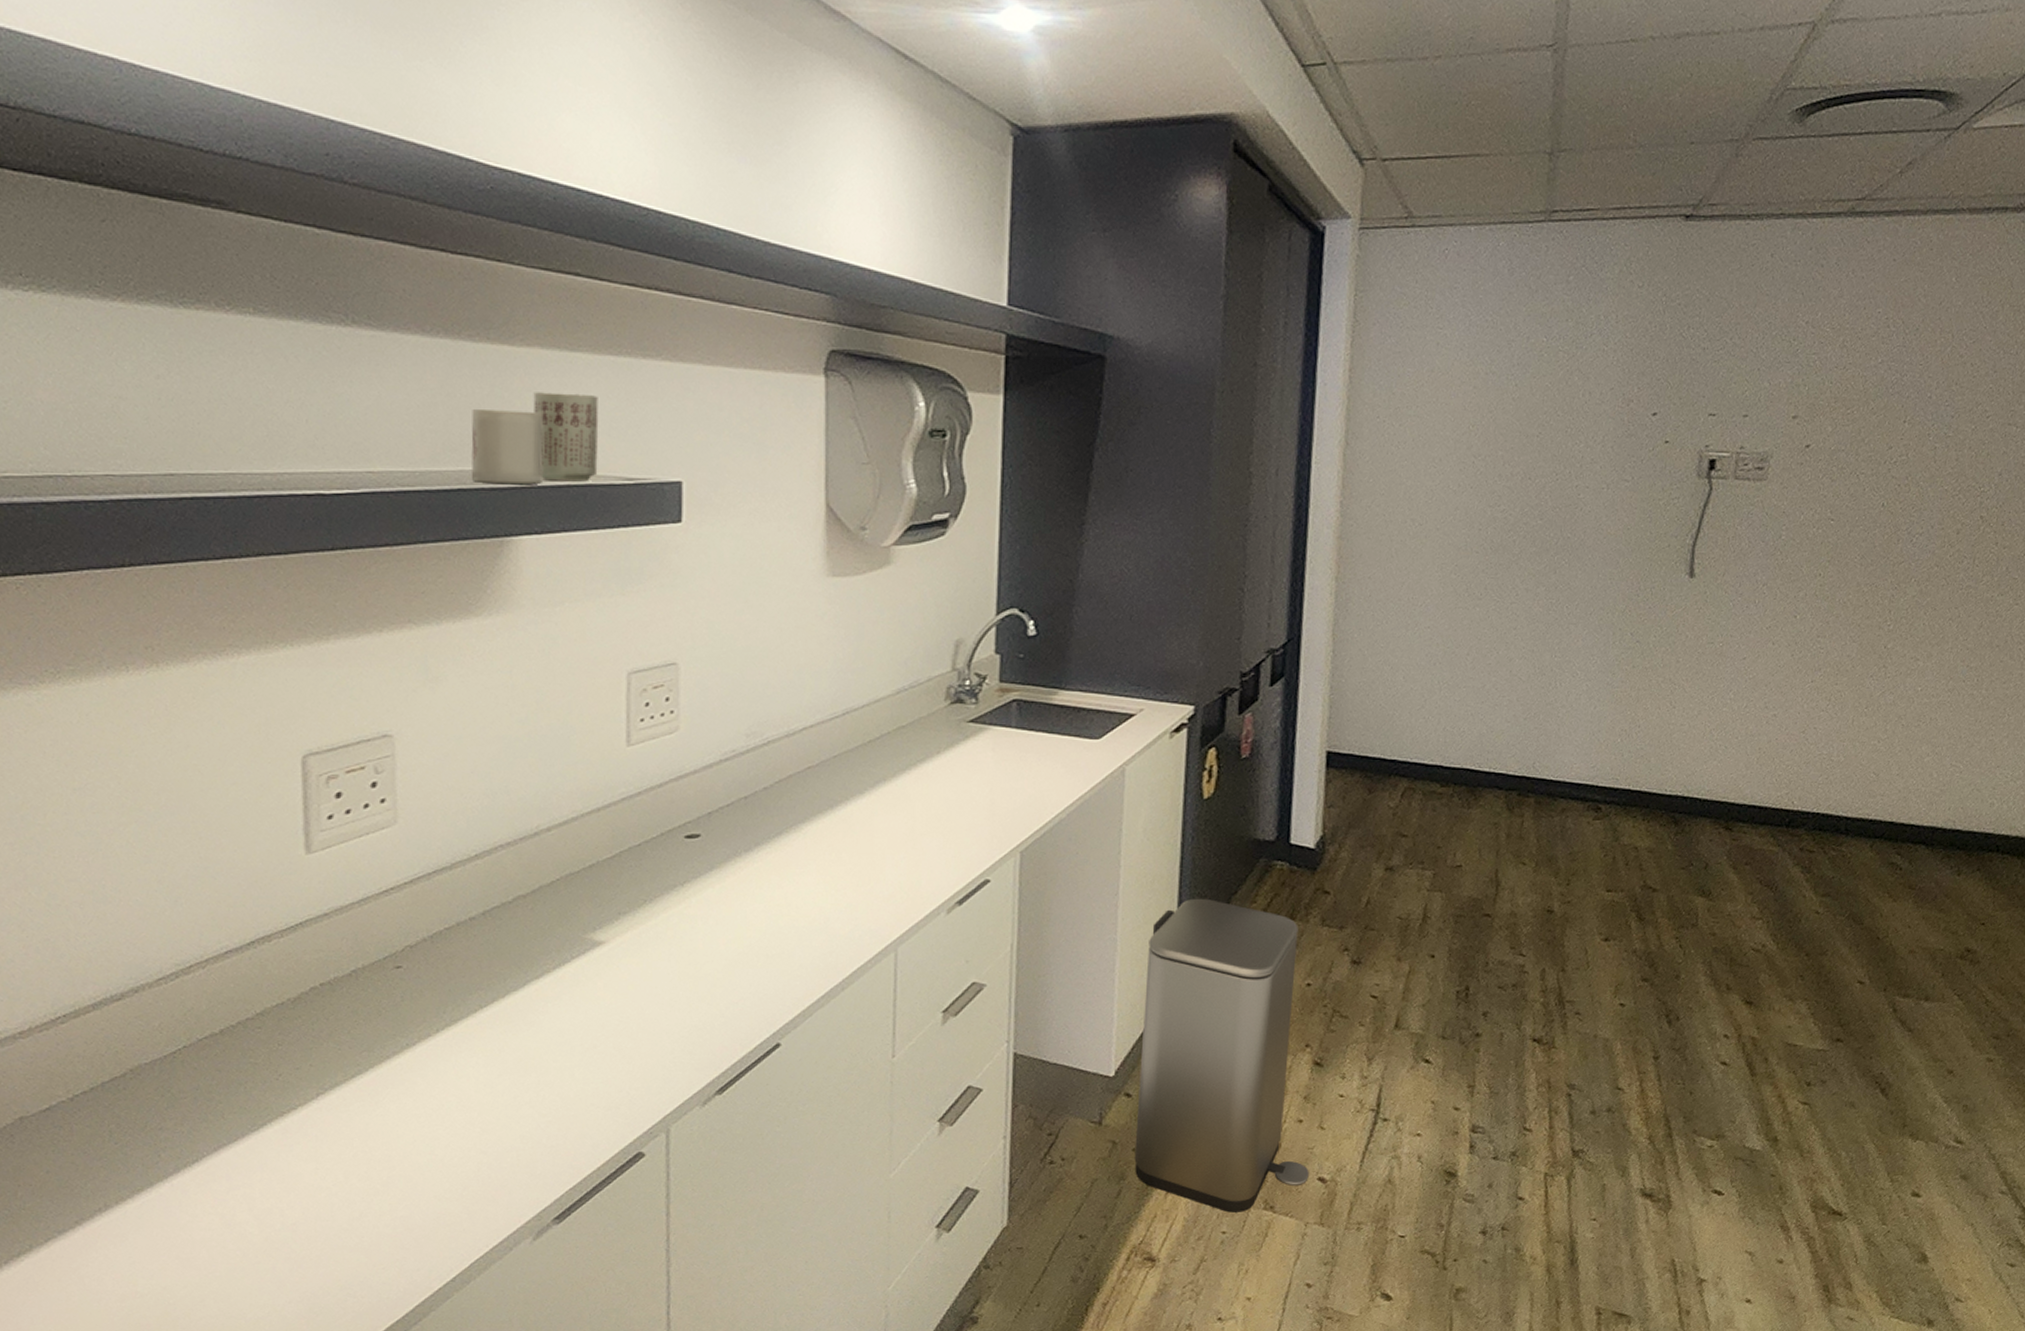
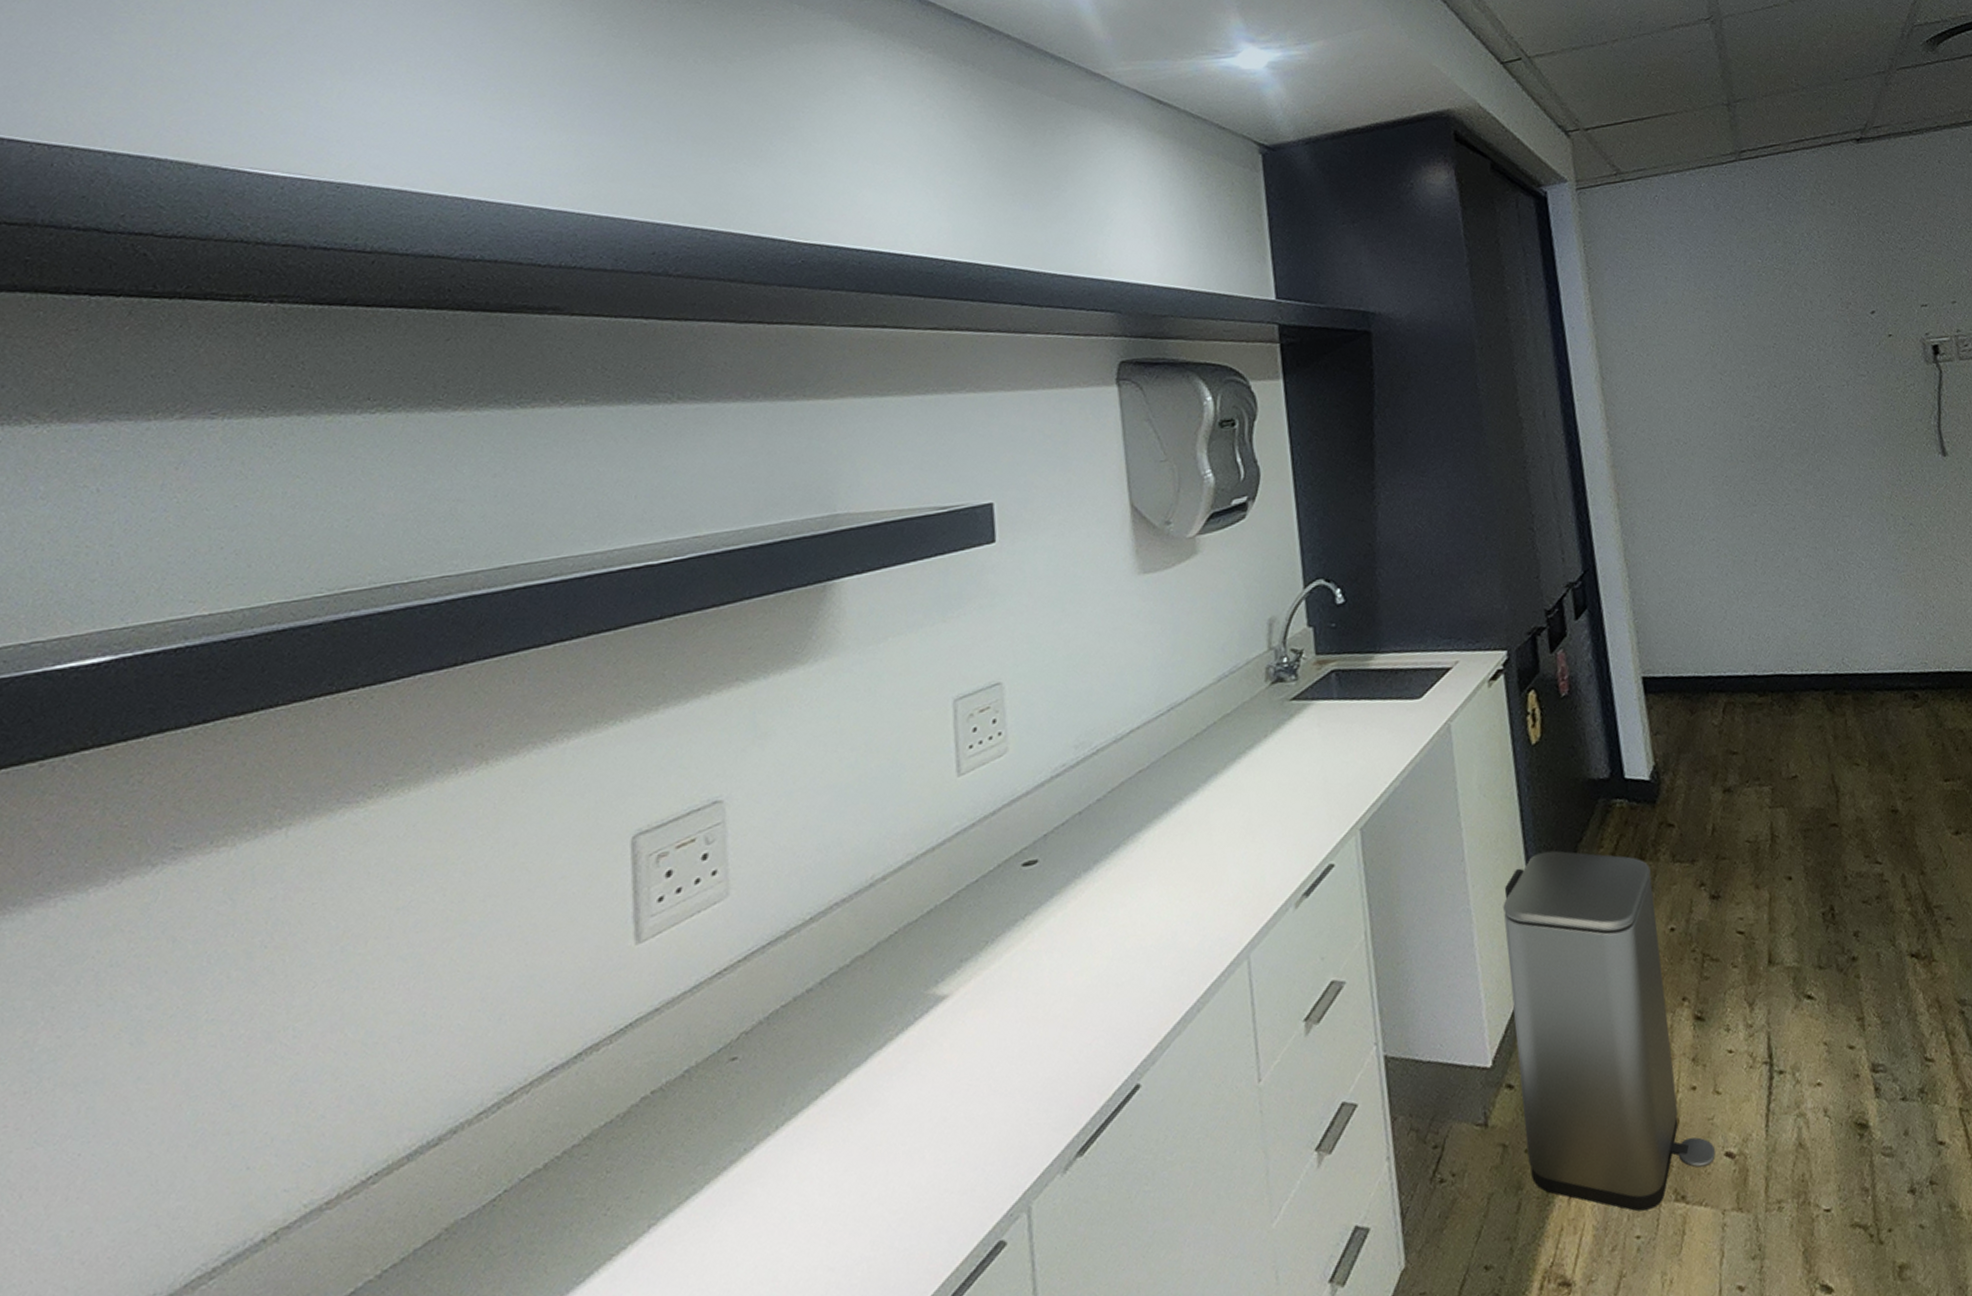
cup: present [471,409,544,485] -> none [791,456,862,532]
cup: present [533,392,599,482] -> none [848,434,913,521]

